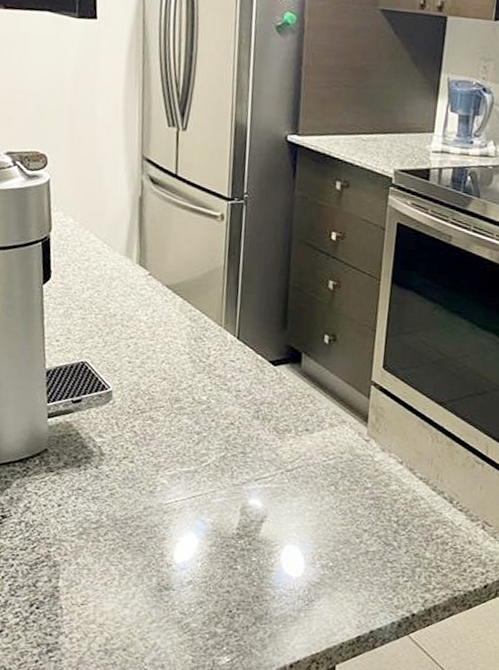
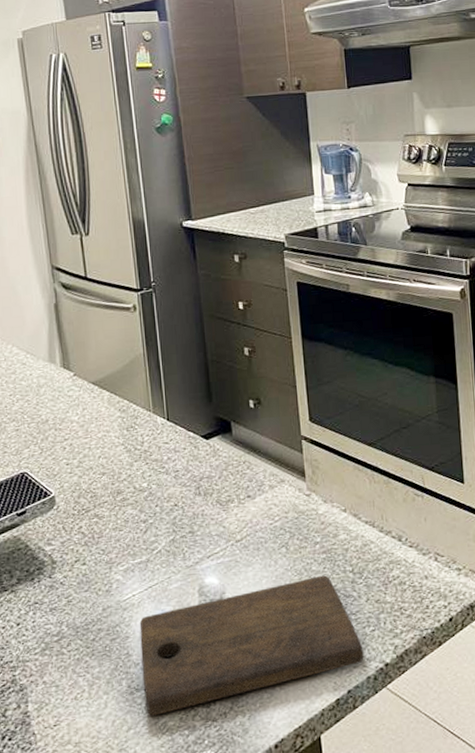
cutting board: none [172,519,394,616] -> present [139,575,364,716]

